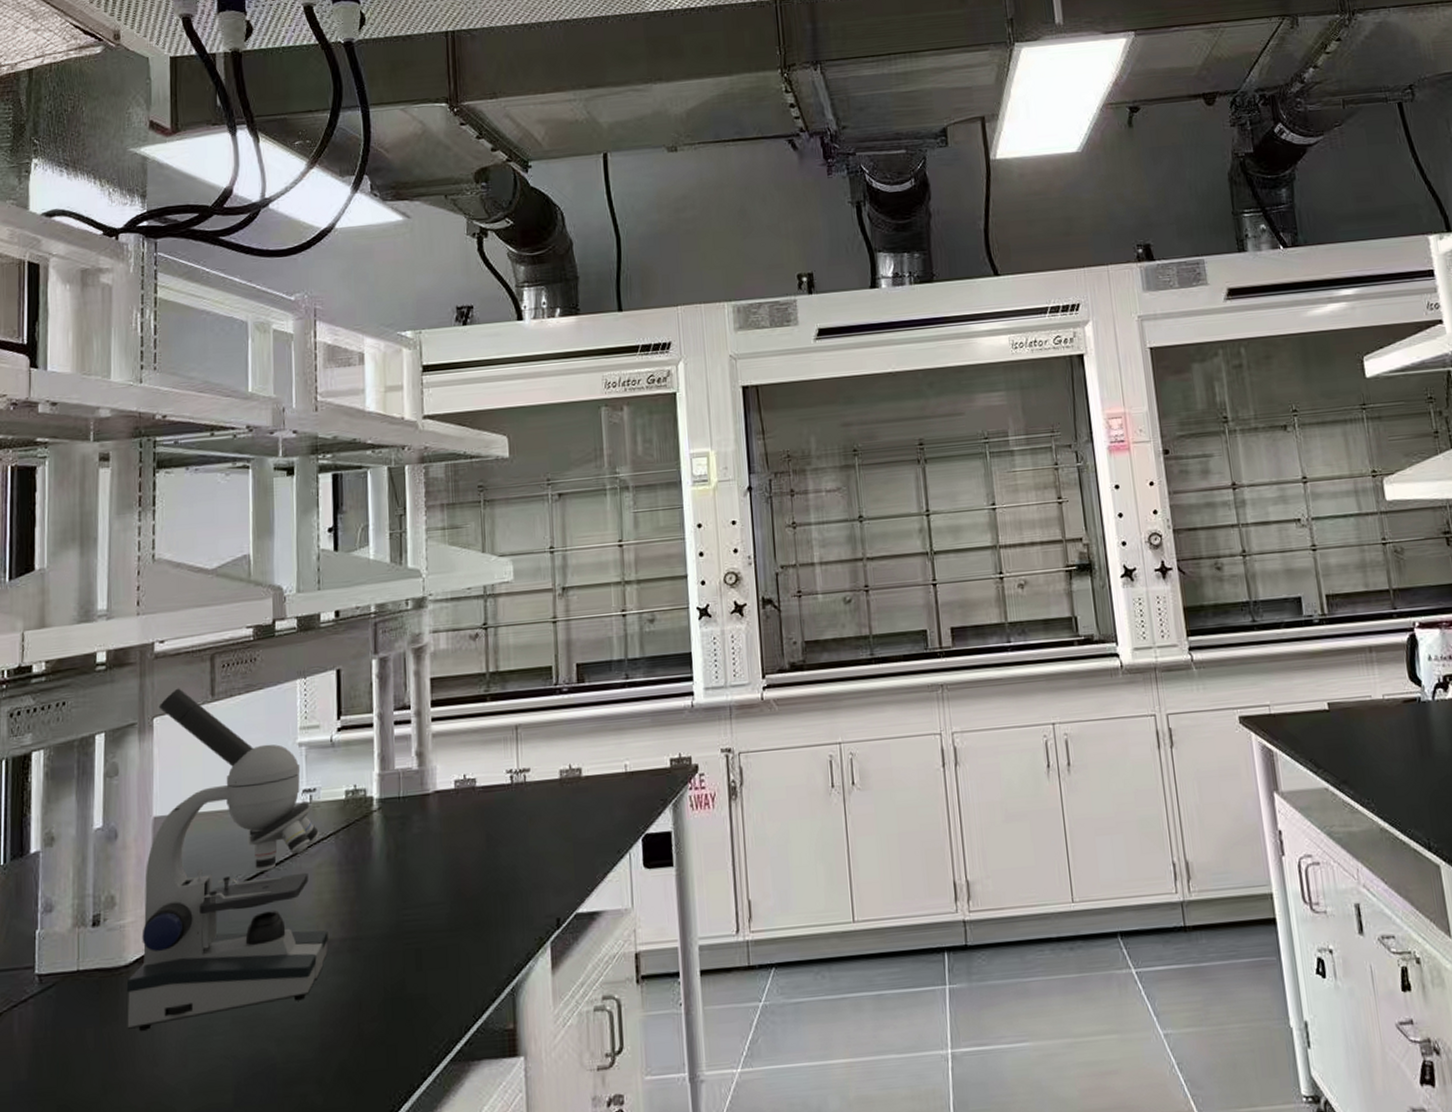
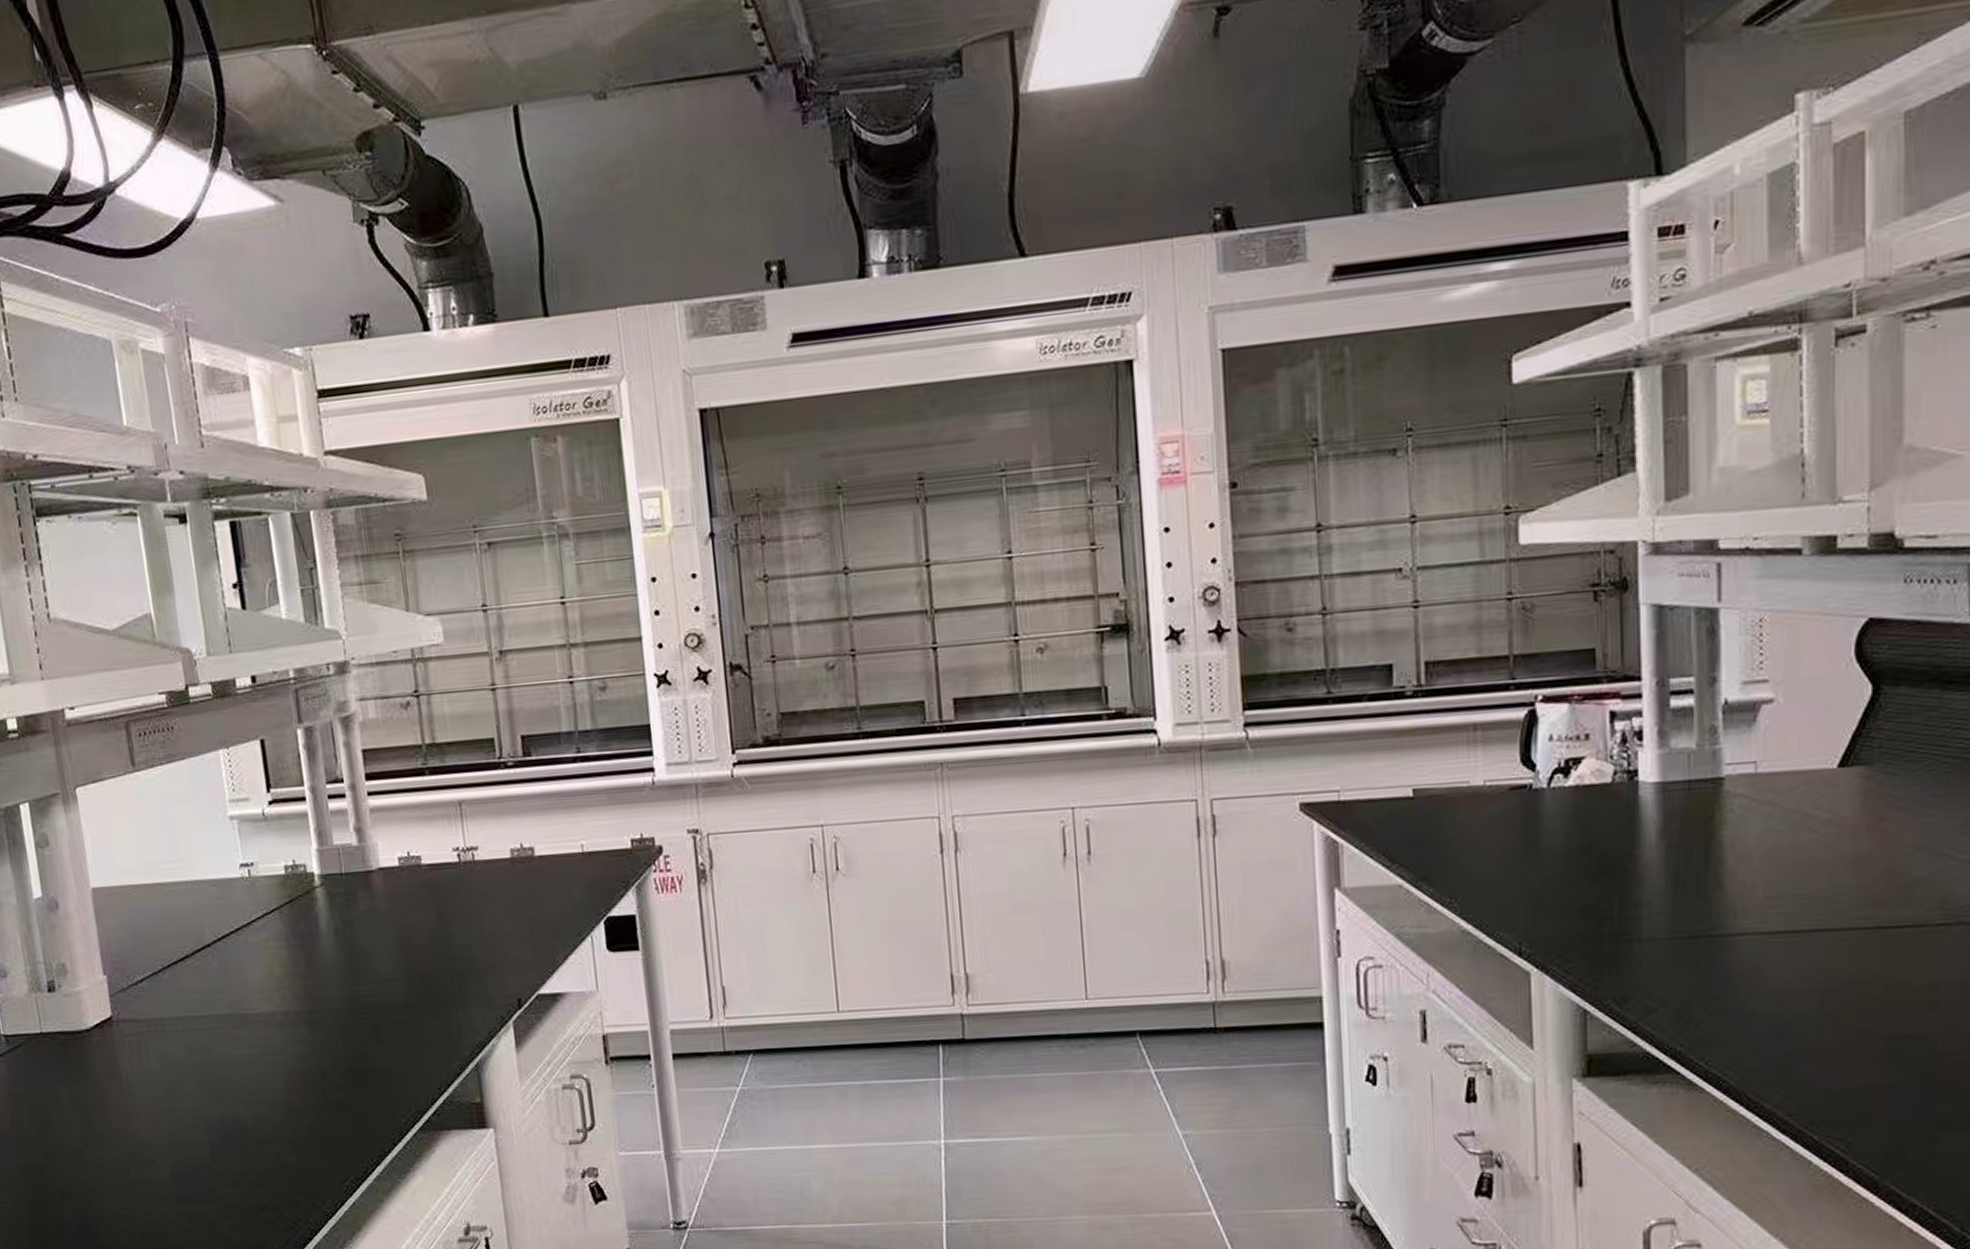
microscope: present [126,688,328,1031] -> none [79,757,285,1090]

